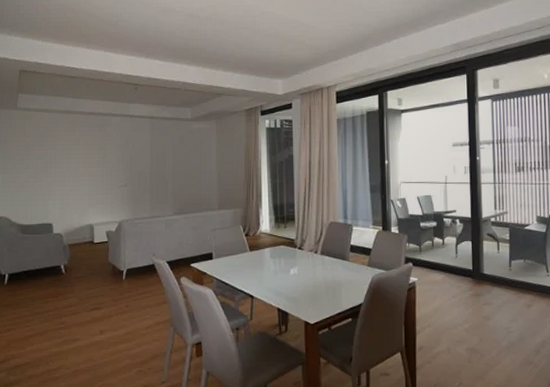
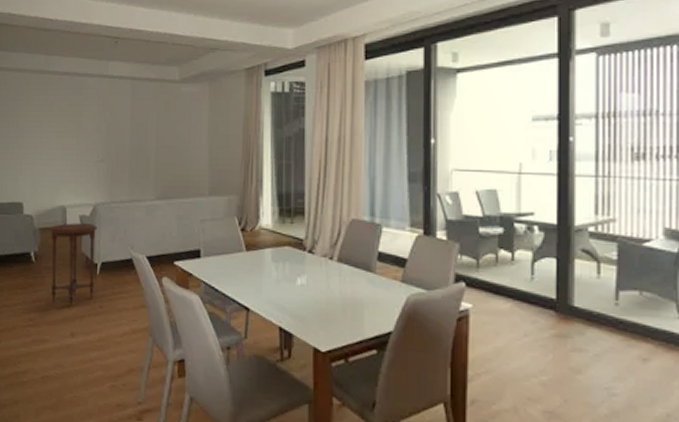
side table: none [78,238,122,307] -> present [49,223,97,305]

